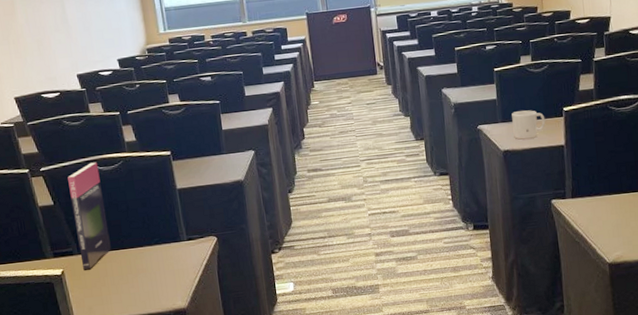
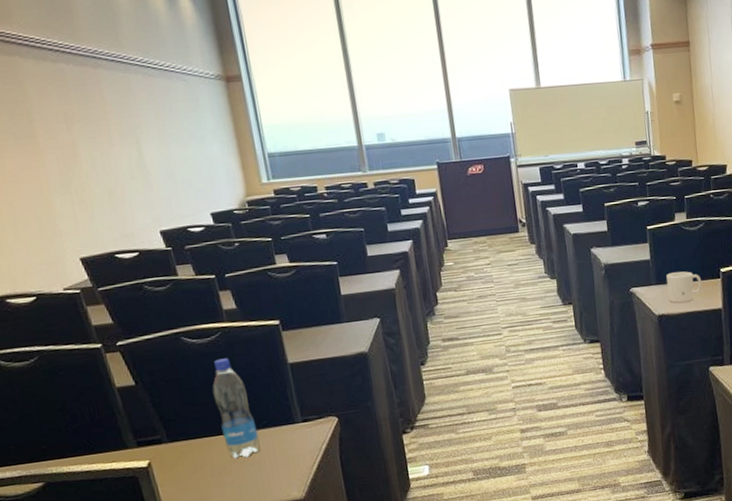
book: present [68,162,111,272] -> none [152,334,210,462]
bottle: none [114,183,152,271] -> present [212,358,261,459]

